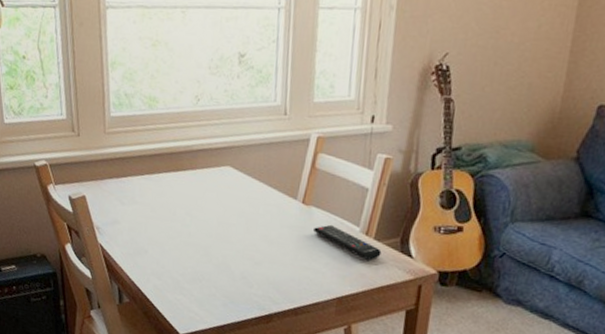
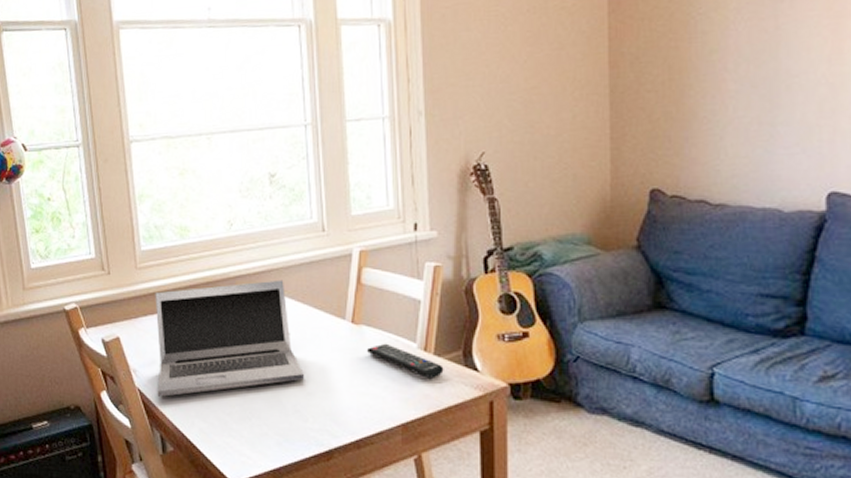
laptop: none [117,156,254,254] -> present [155,279,304,397]

